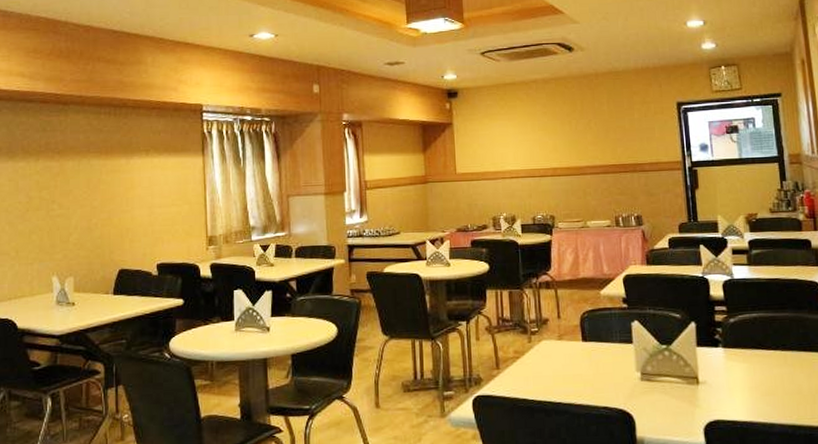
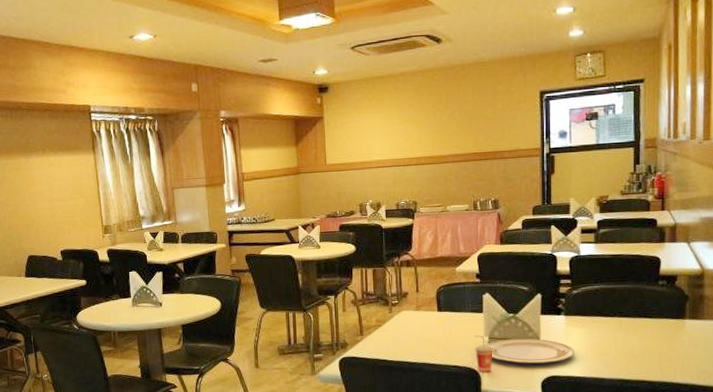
beverage cup: none [625,370,647,416] -> present [474,335,493,373]
plate: none [637,374,738,406] -> present [485,338,575,364]

